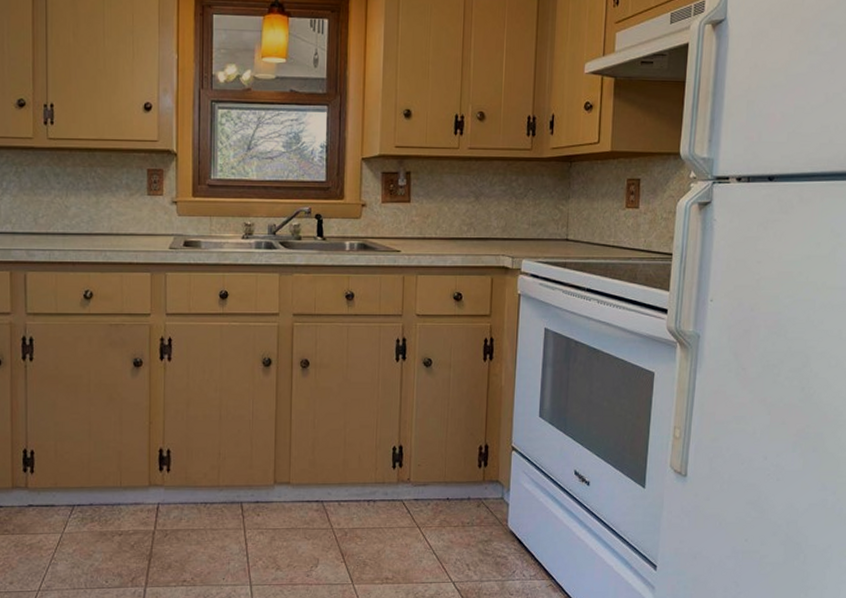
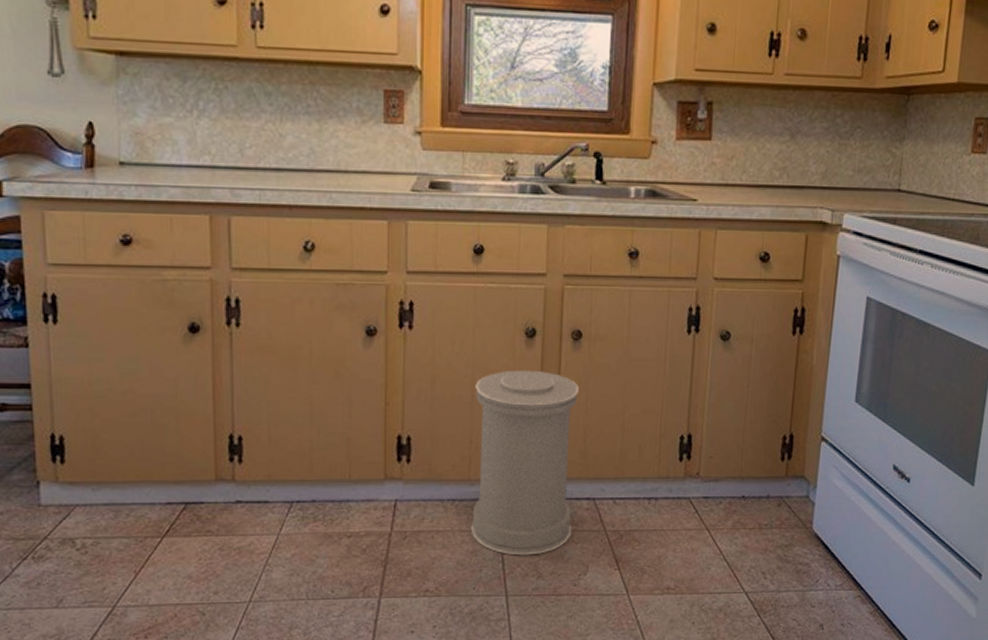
trash can: none [220,393,307,550] -> present [470,370,578,556]

